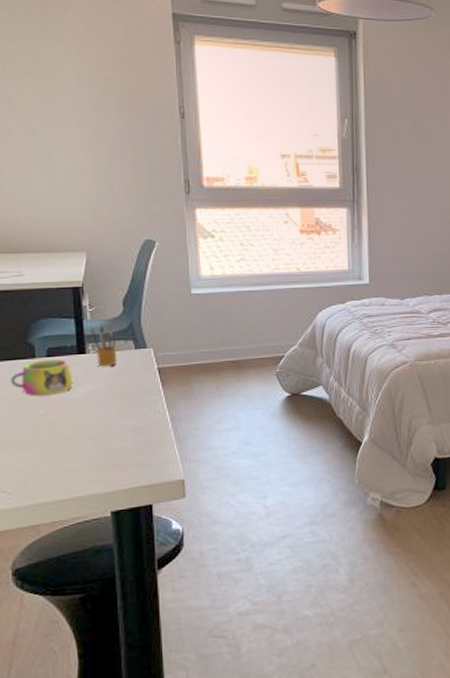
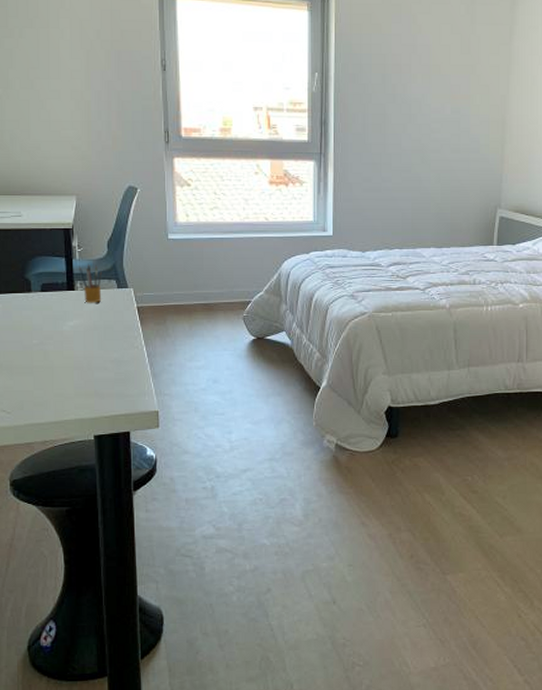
mug: present [10,359,73,396] -> none [10,294,63,327]

